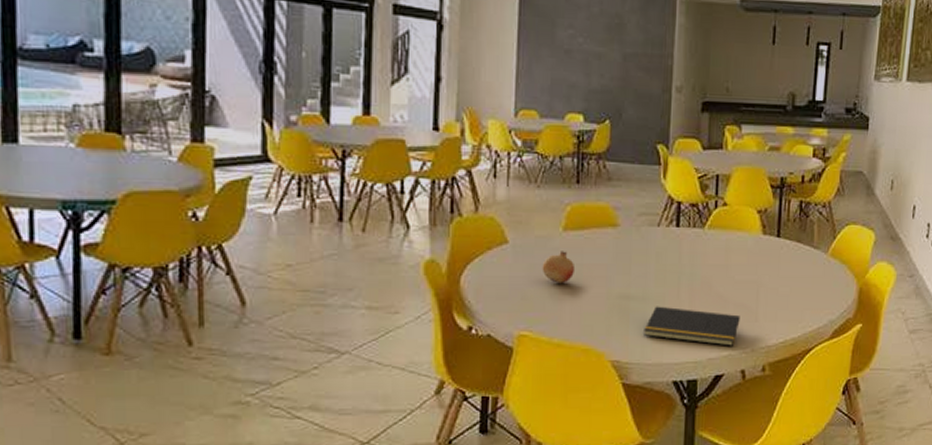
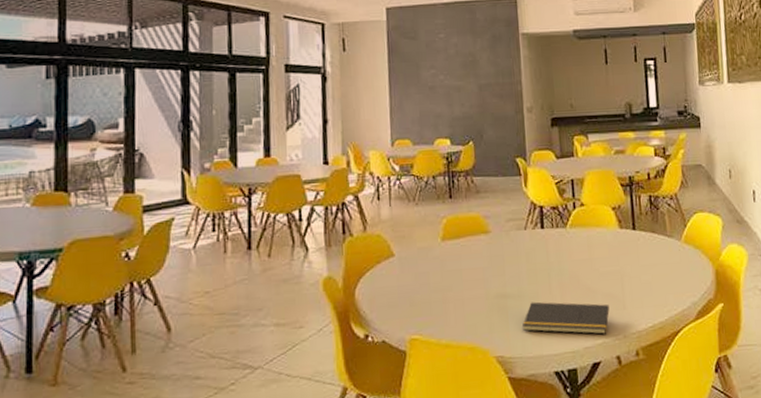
fruit: present [542,251,576,283] -> none [425,259,456,289]

